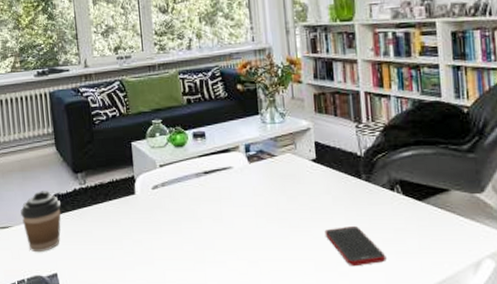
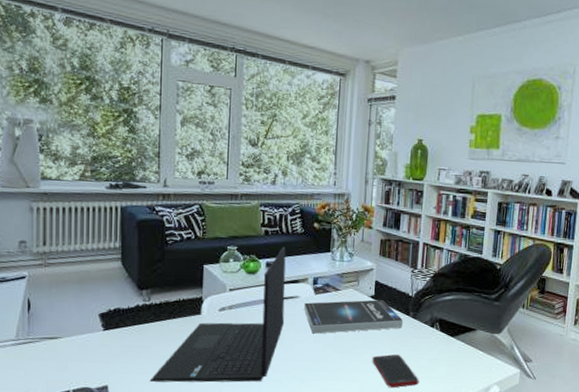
coffee cup: present [20,191,62,251] -> none [73,304,121,364]
laptop: none [94,114,221,268] -> present [149,246,286,383]
book: none [239,163,355,207] -> present [304,300,403,334]

